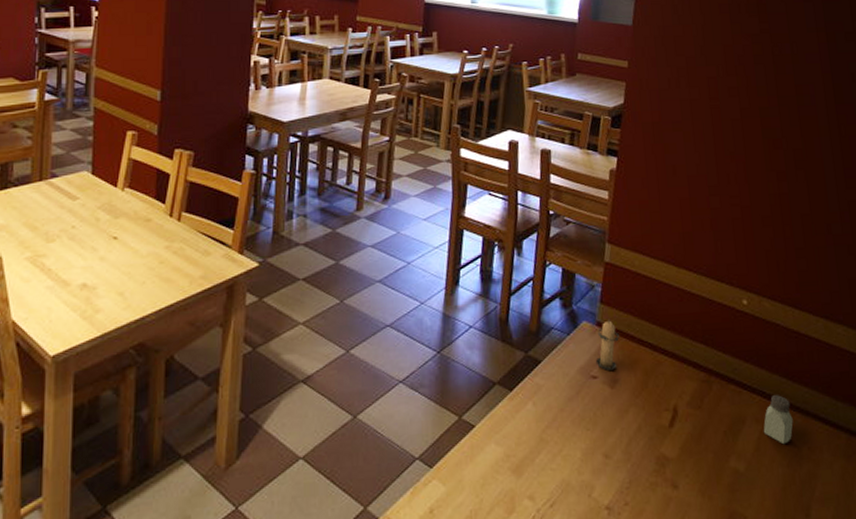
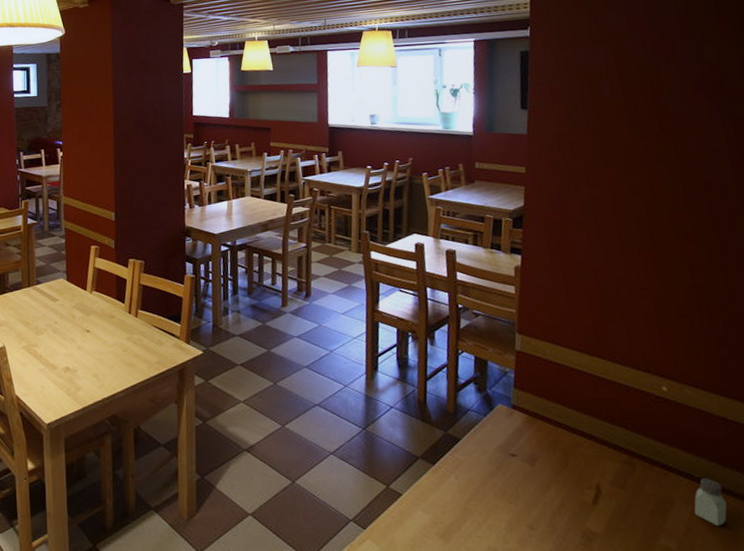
candle: present [595,318,619,371] -> none [513,402,536,449]

